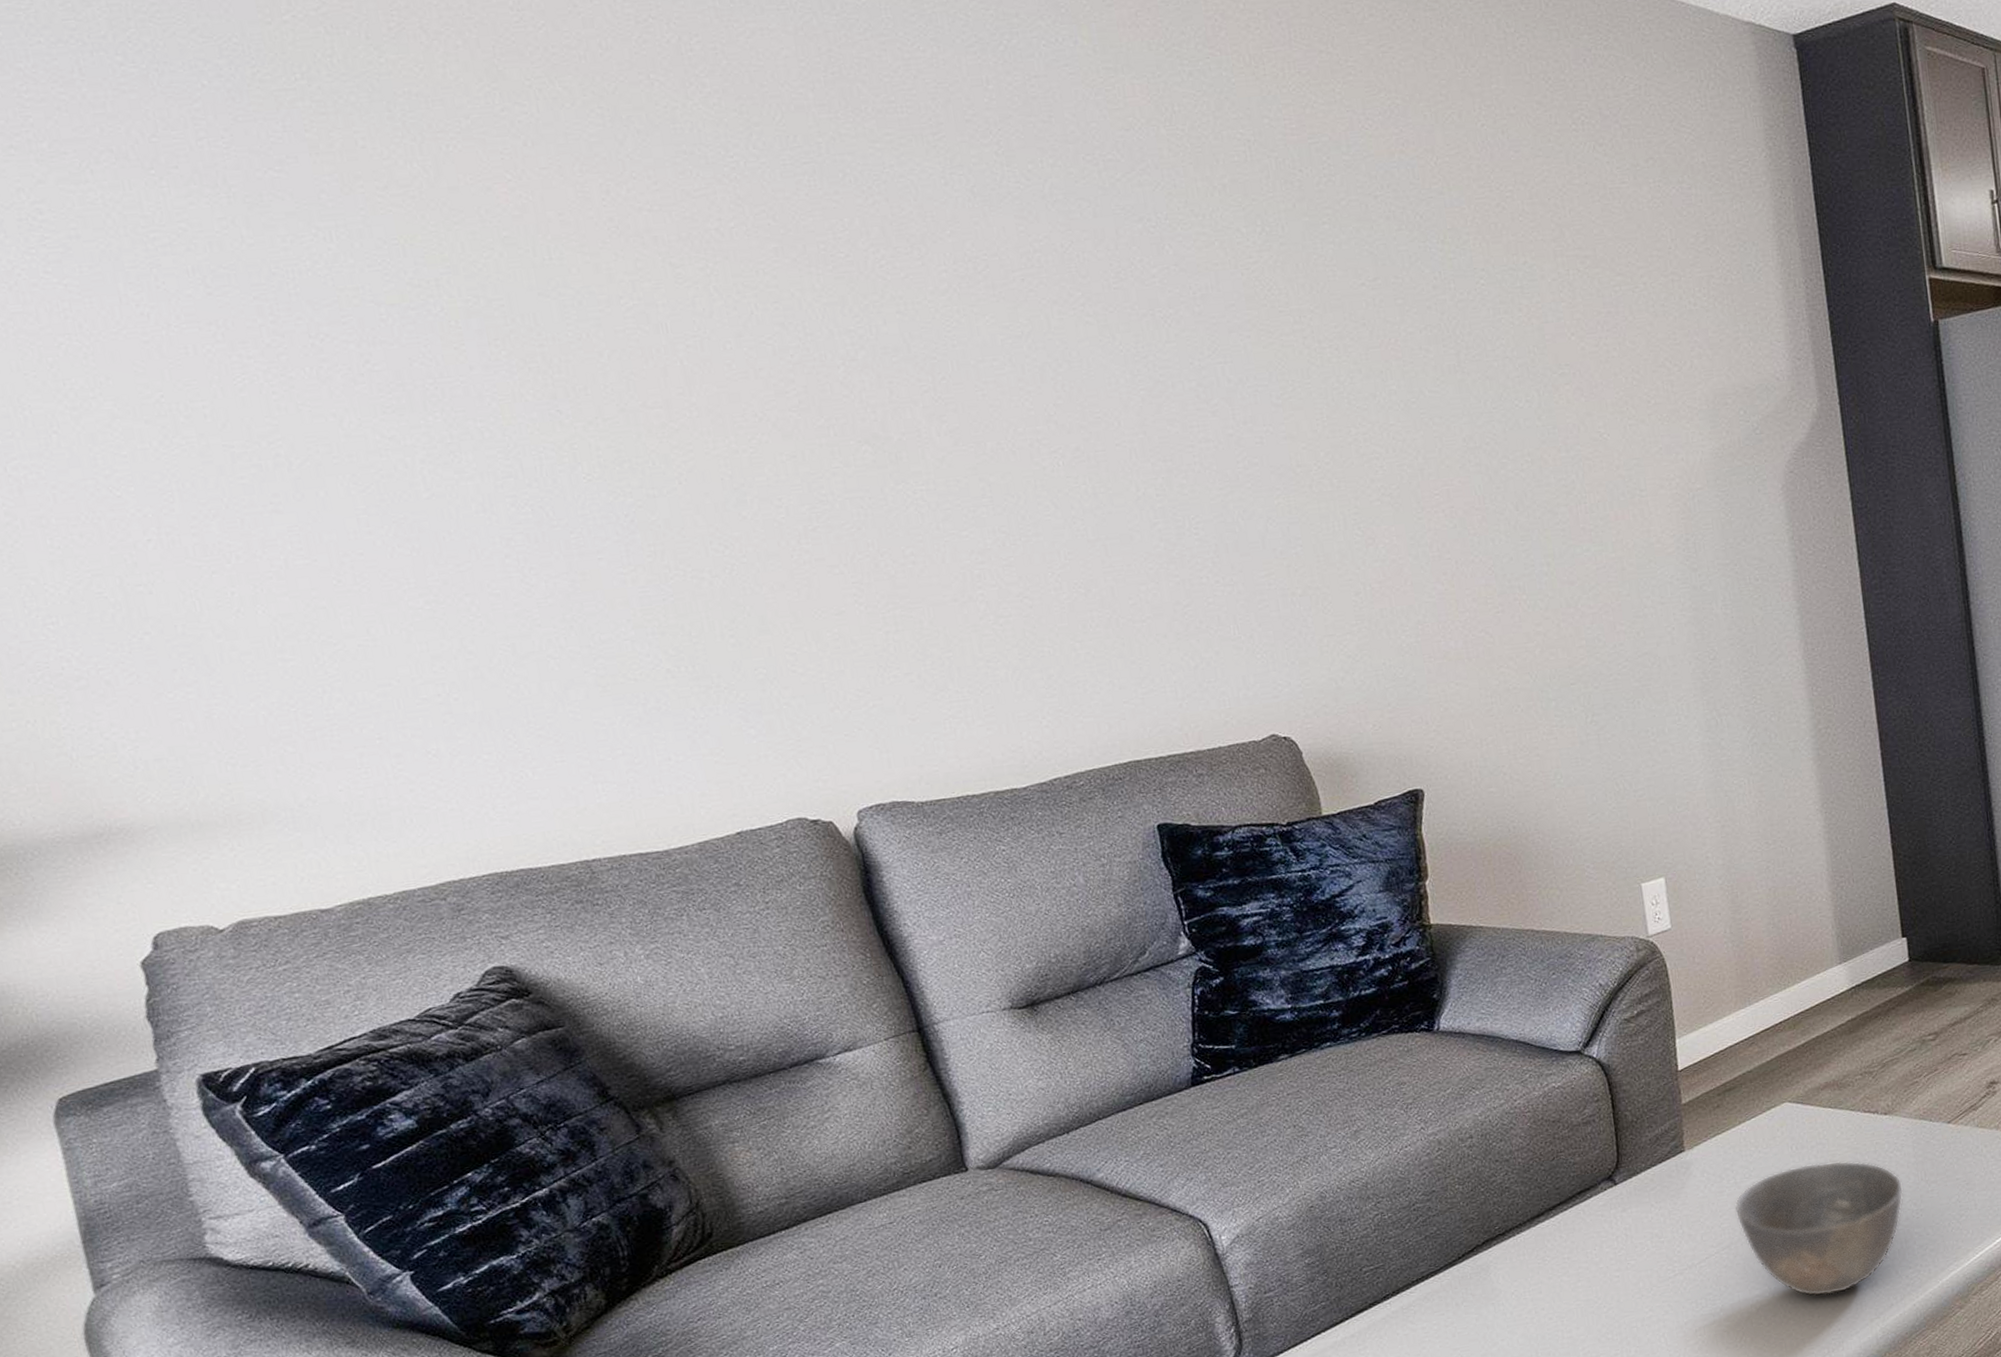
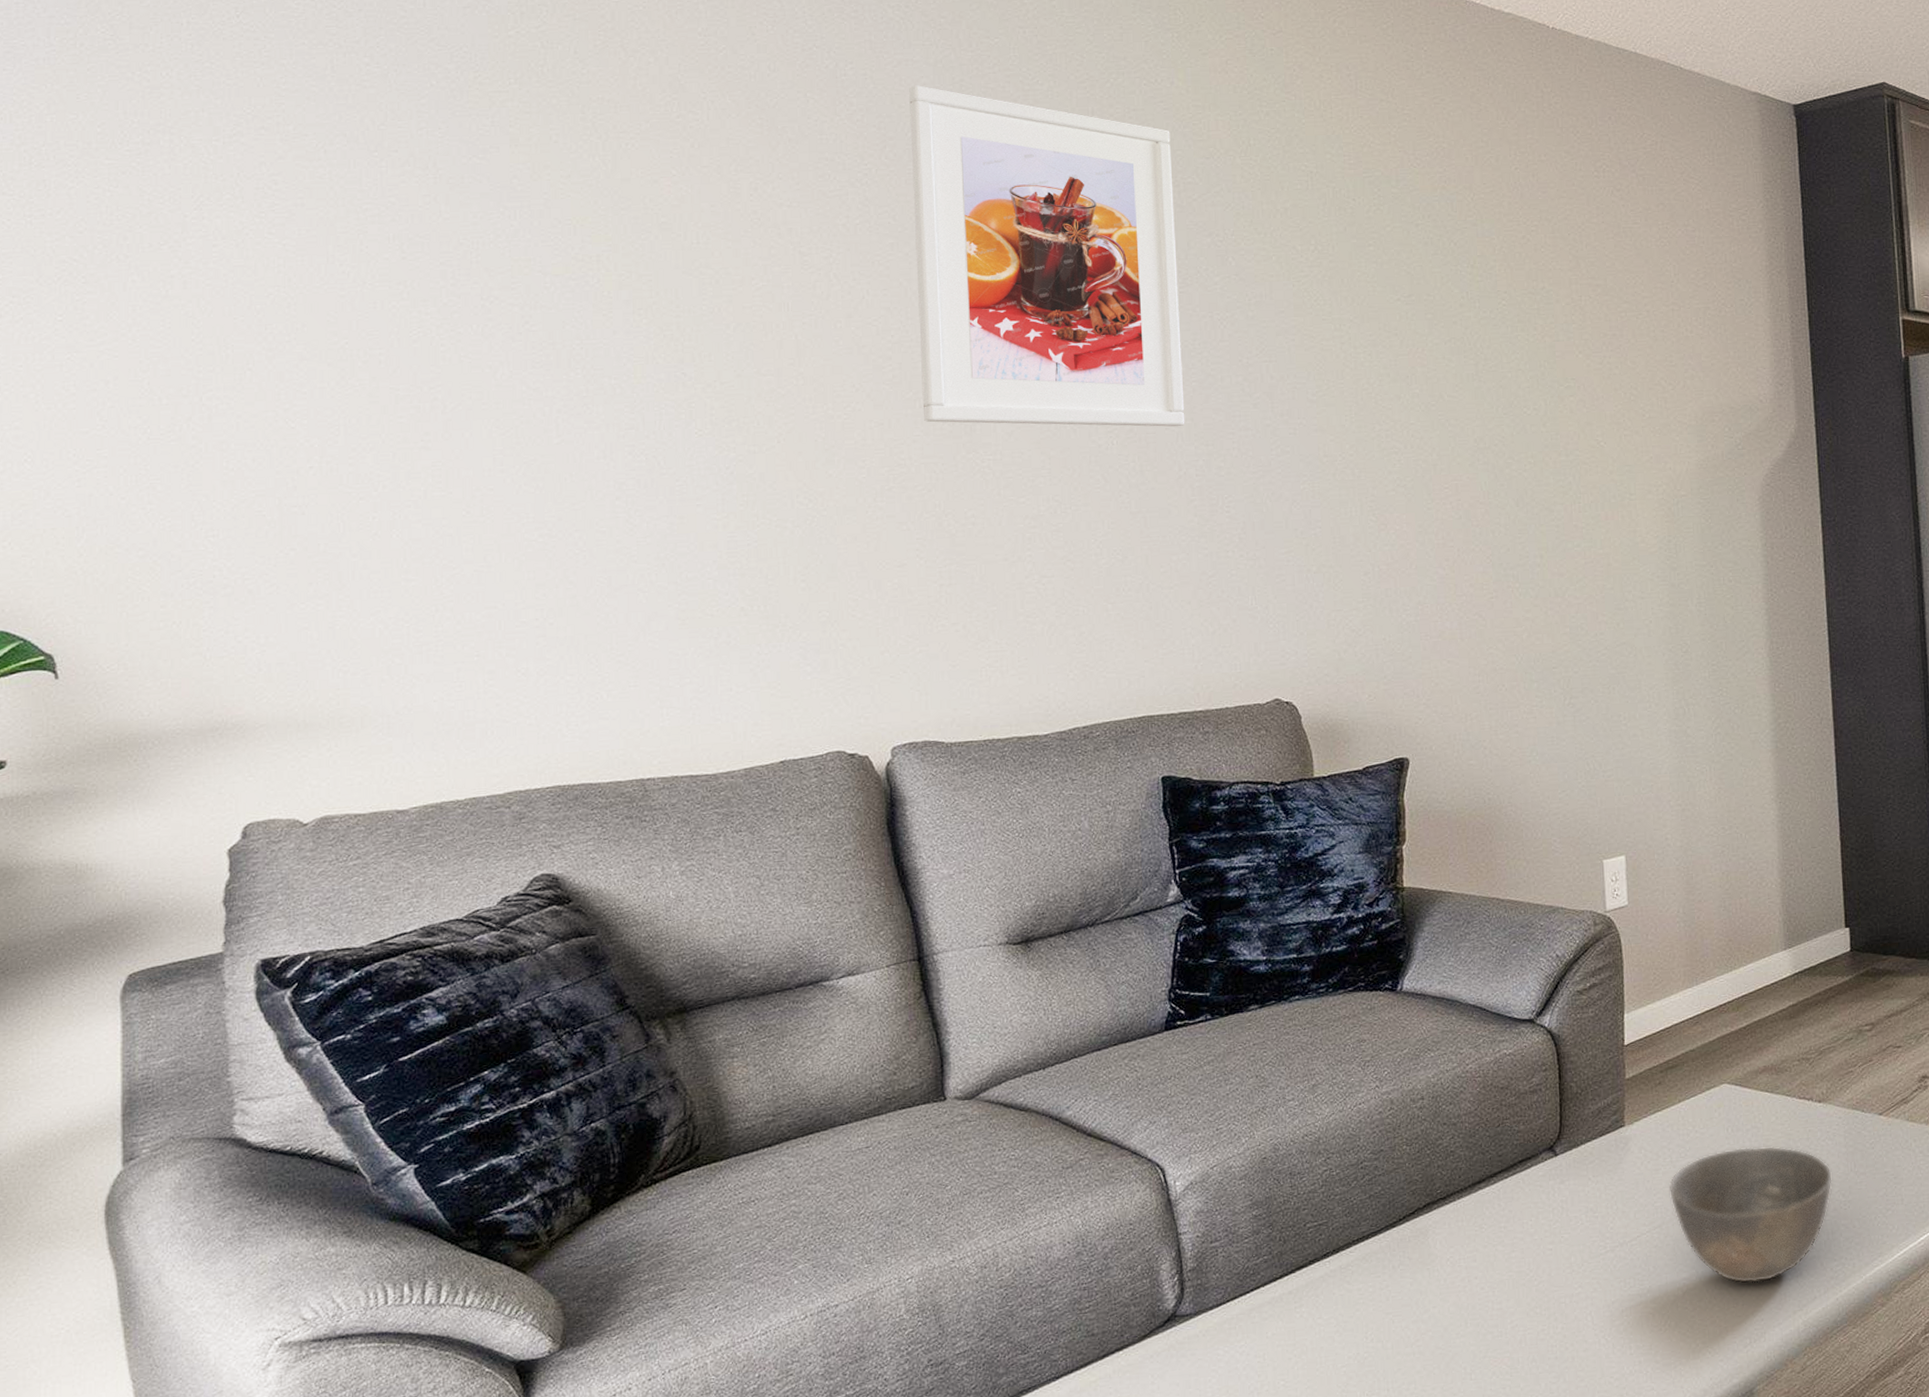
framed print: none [769,58,1138,452] -> present [909,85,1185,427]

